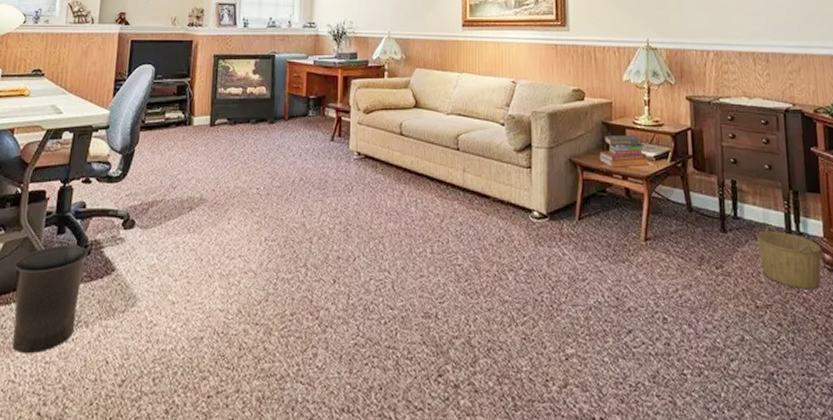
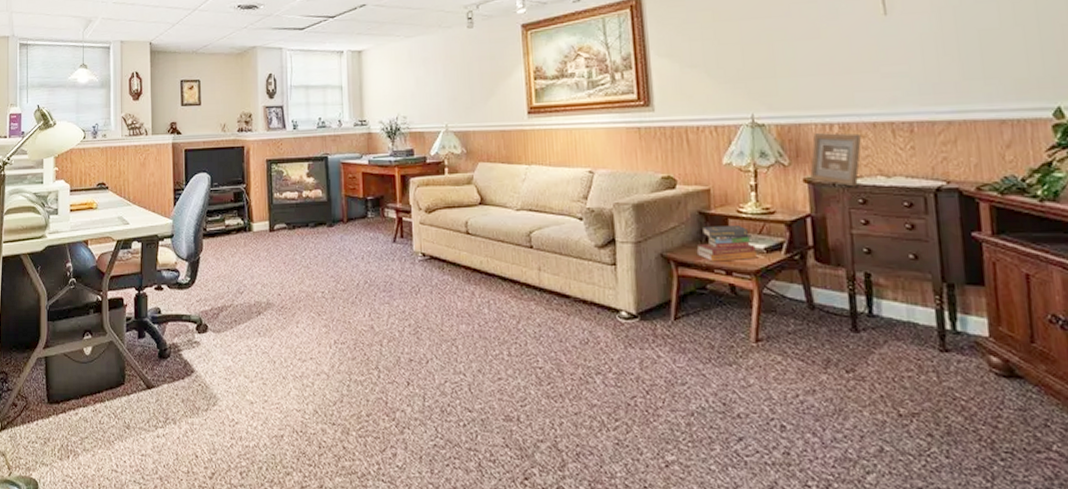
waste bin: present [12,244,88,353] -> none [104,348,168,446]
picture frame: none [691,58,730,106] -> present [810,133,861,187]
basket: present [756,224,822,290] -> none [898,323,987,397]

